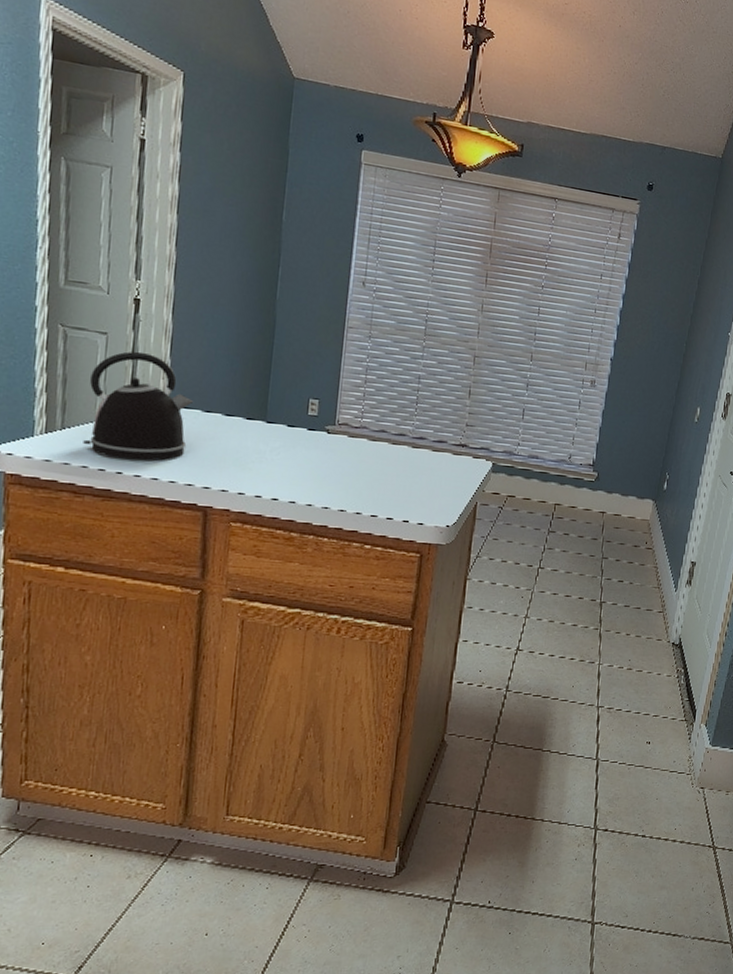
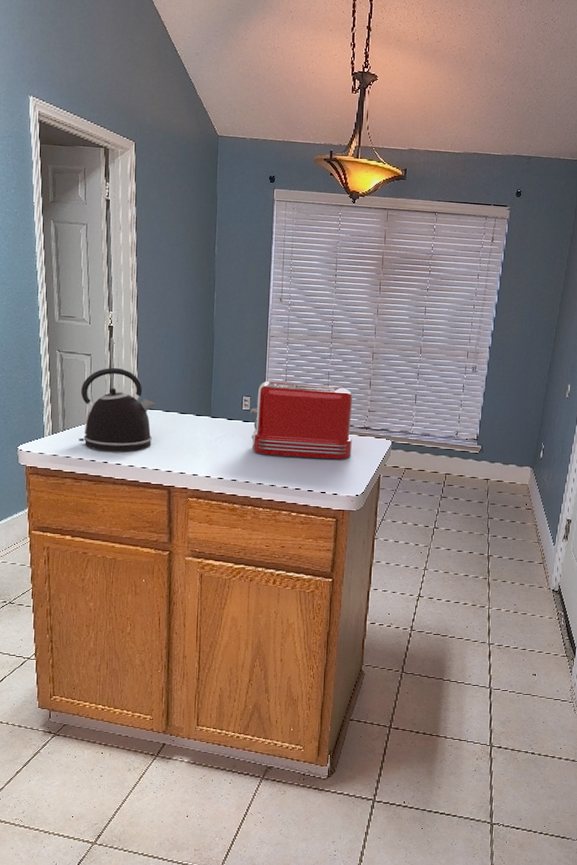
toaster: none [318,381,448,482] -> present [250,381,353,460]

